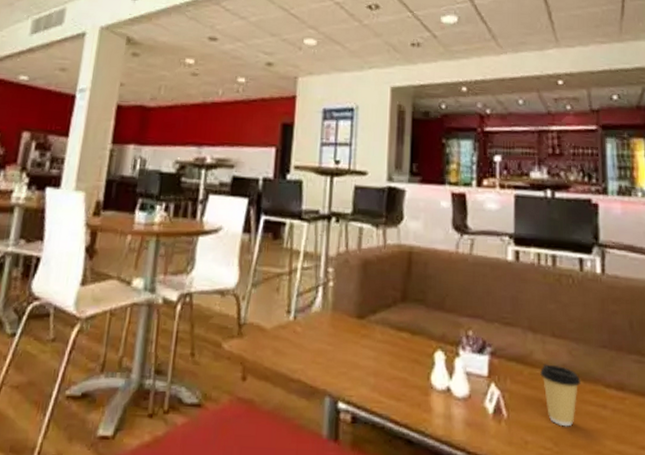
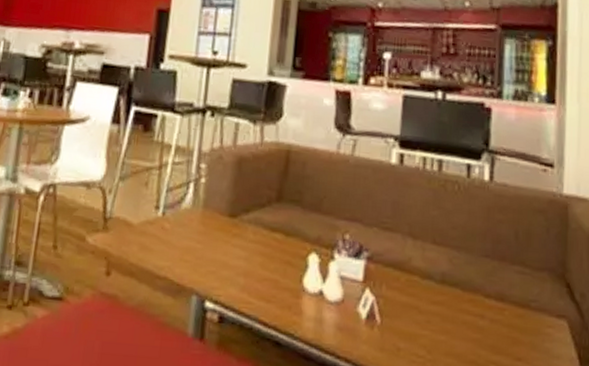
coffee cup: present [540,364,581,427] -> none [418,271,460,336]

